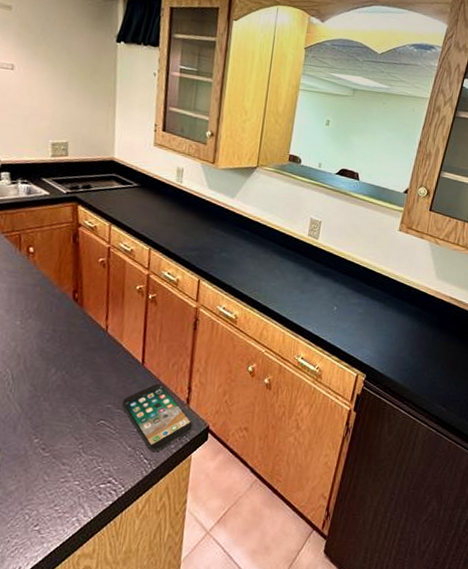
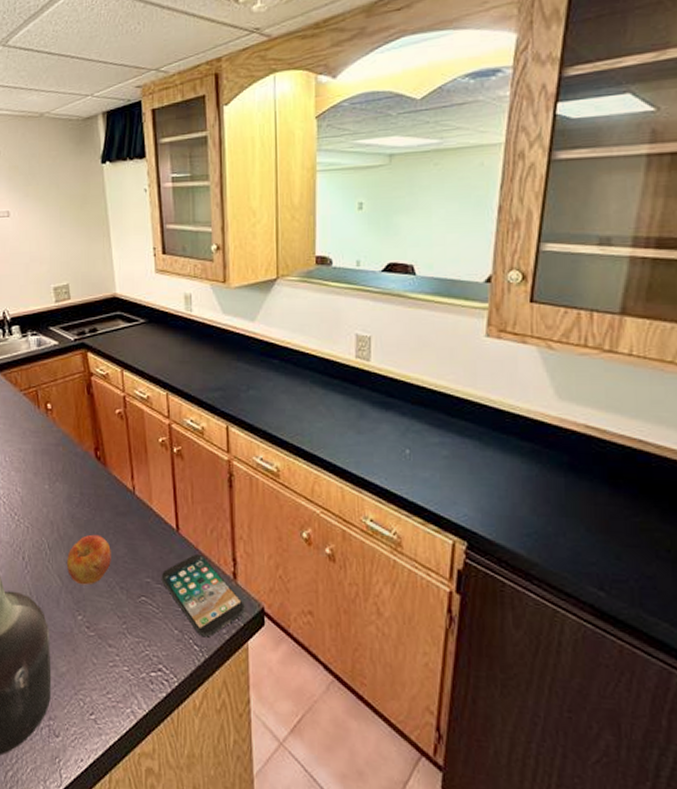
apple: none [28,366,77,412] -> present [66,534,111,585]

